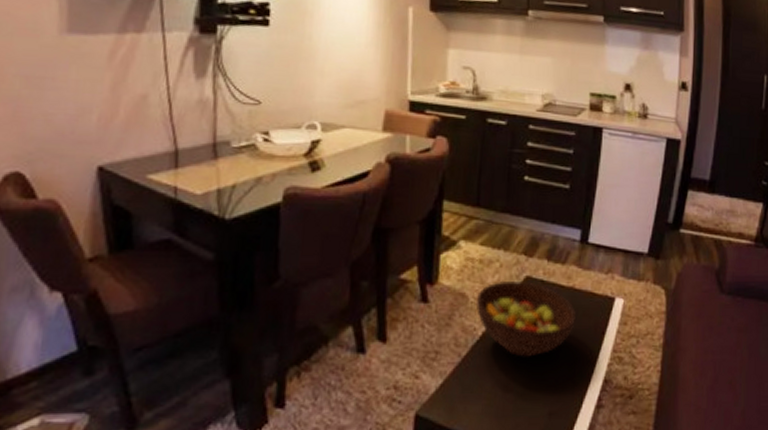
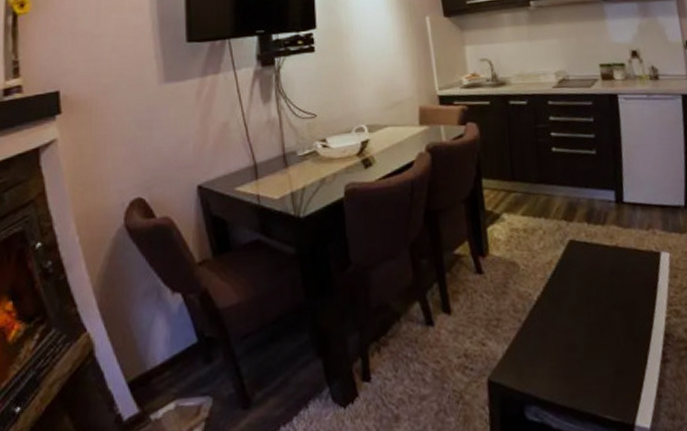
fruit bowl: present [476,280,576,357] -> none [527,244,625,318]

